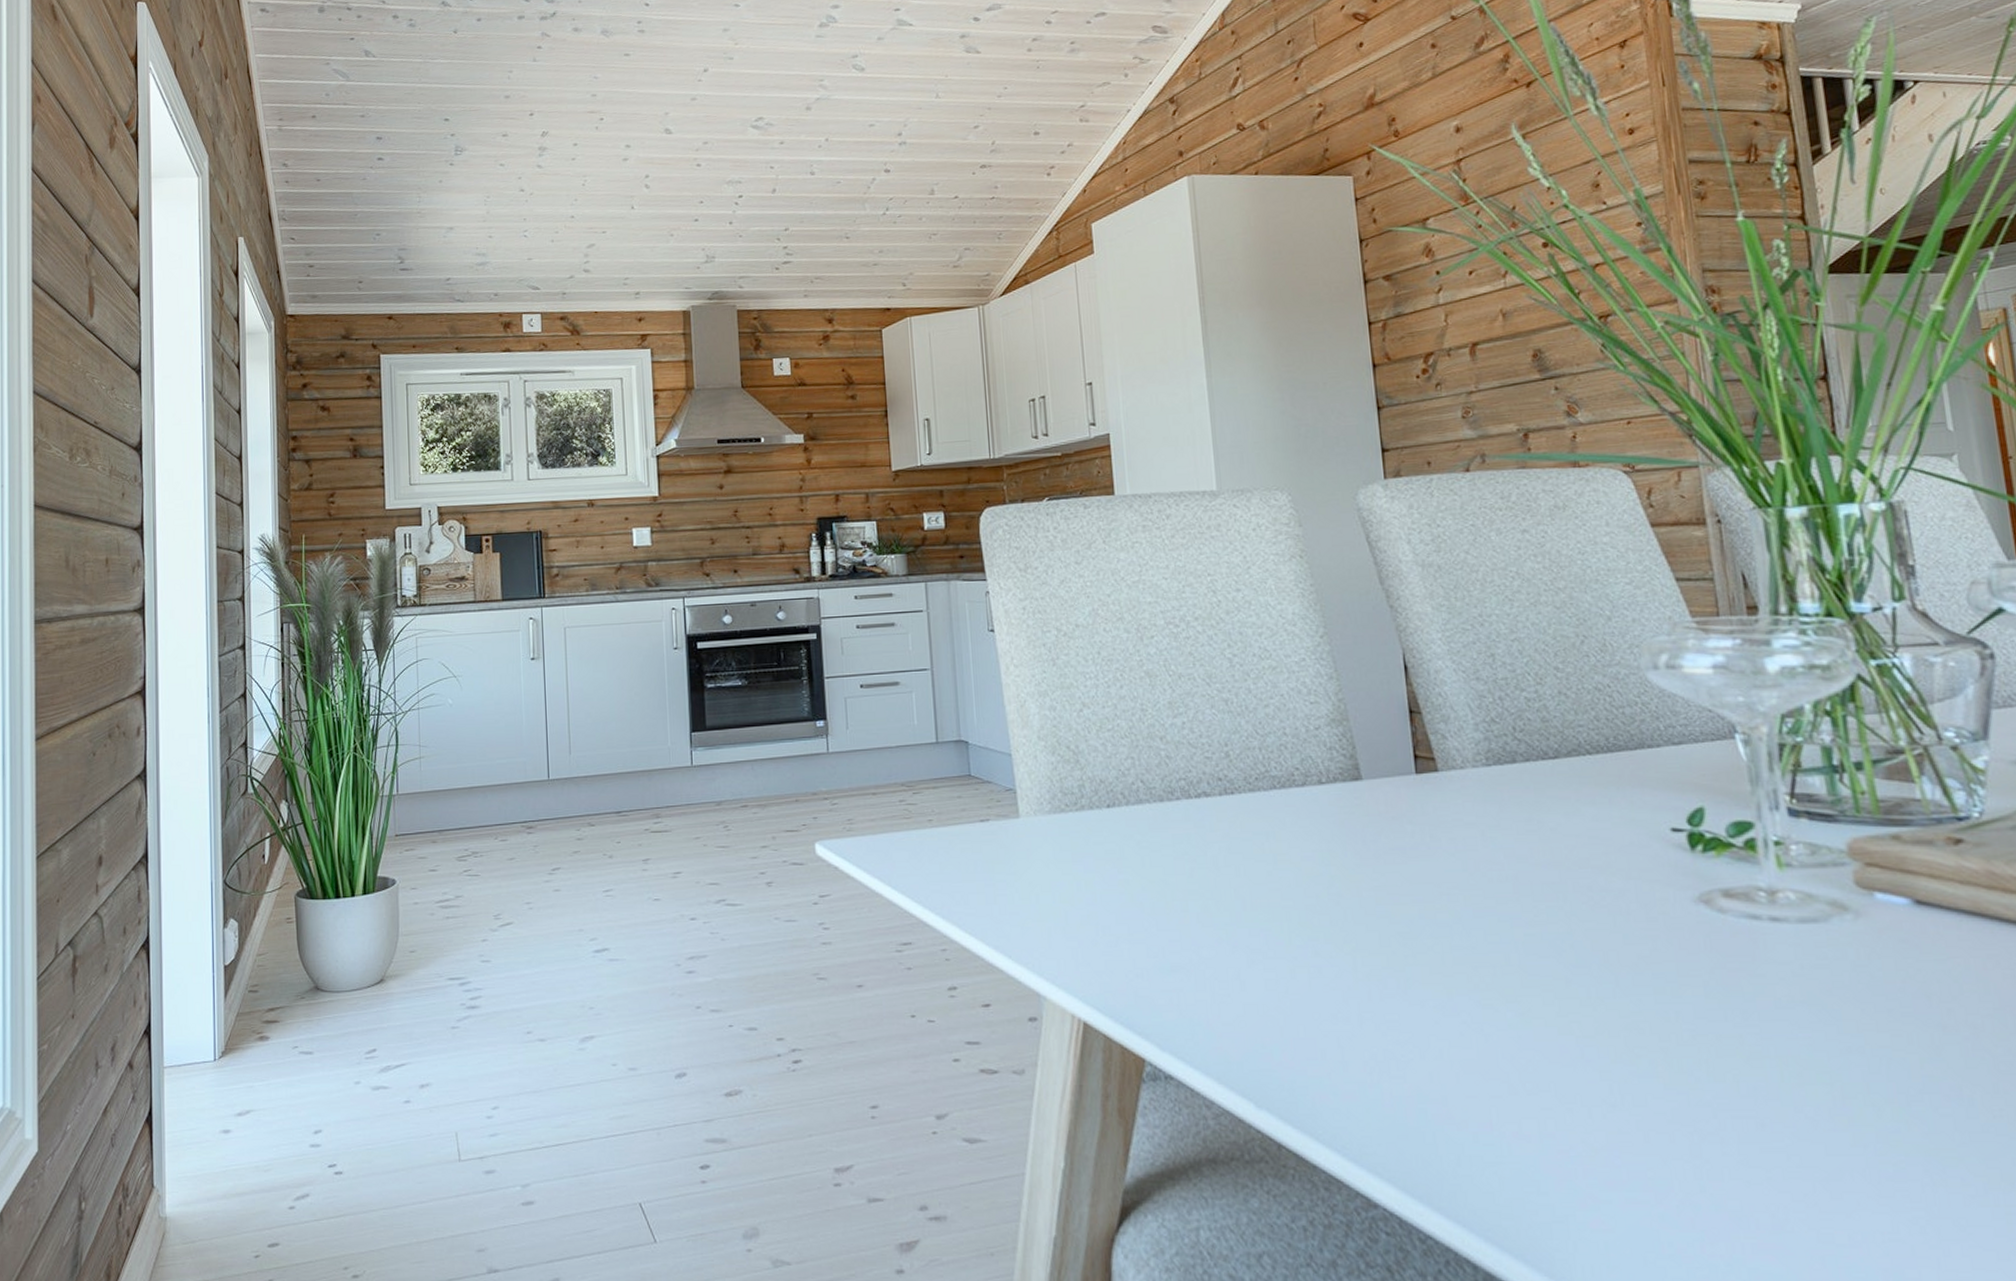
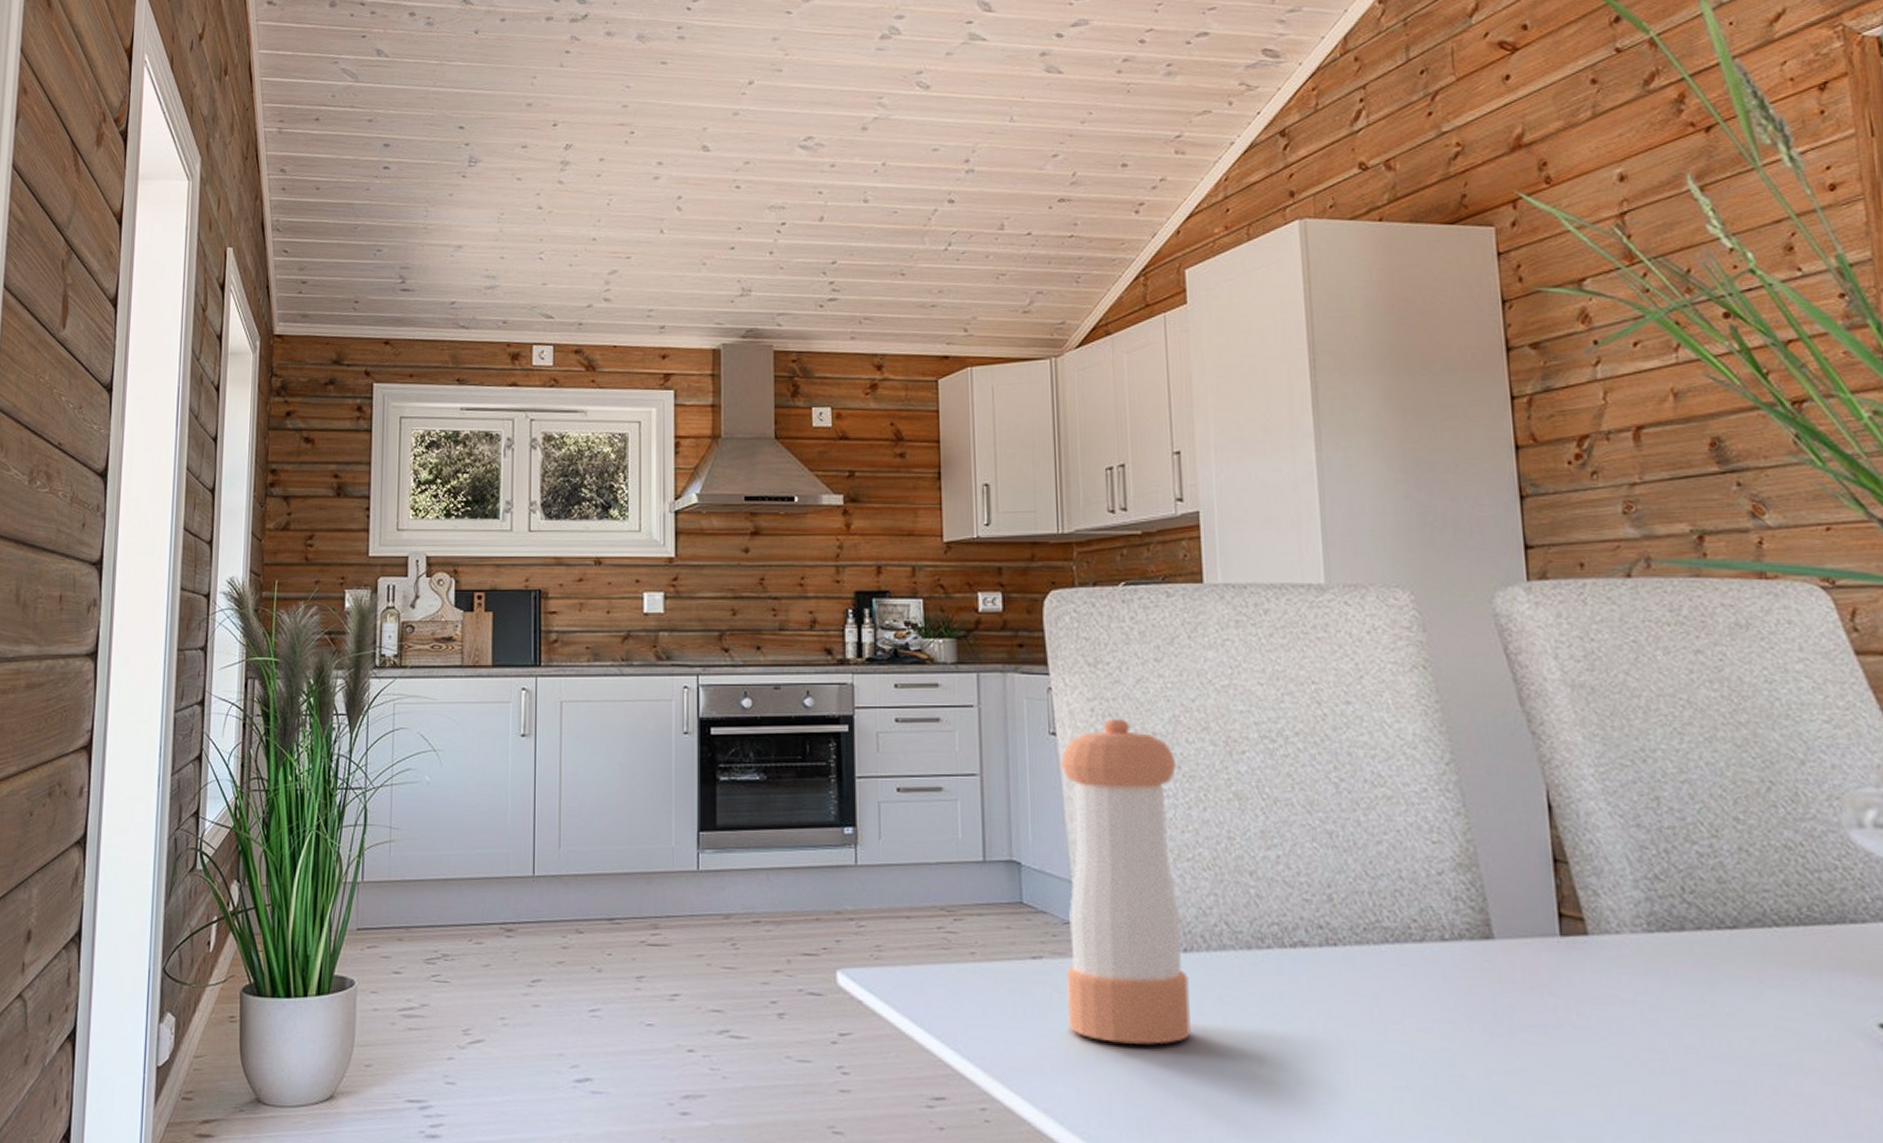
pepper shaker: none [999,614,1115,887] -> present [1061,718,1191,1045]

